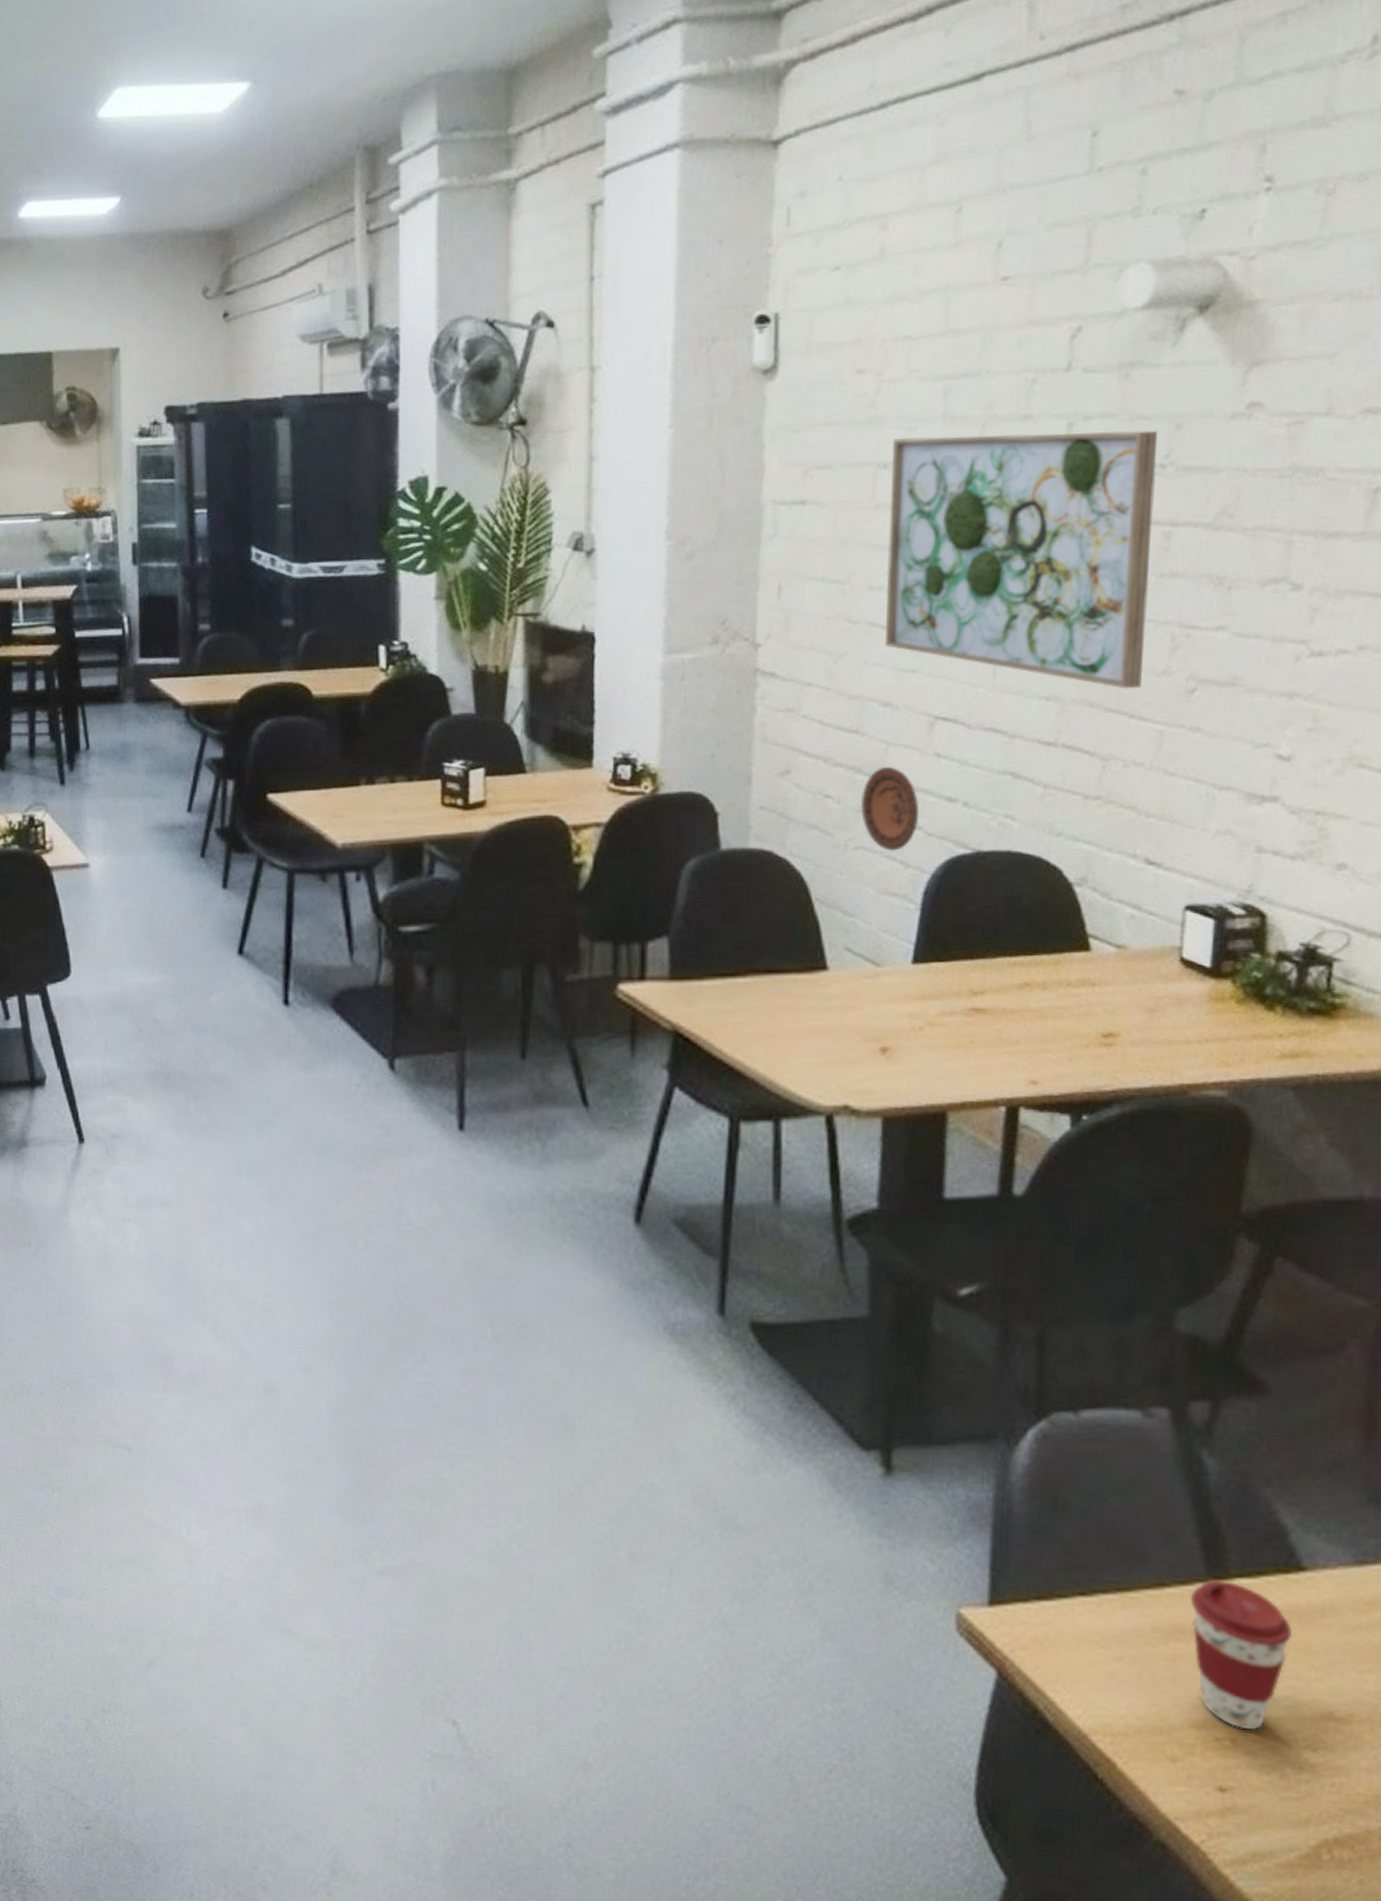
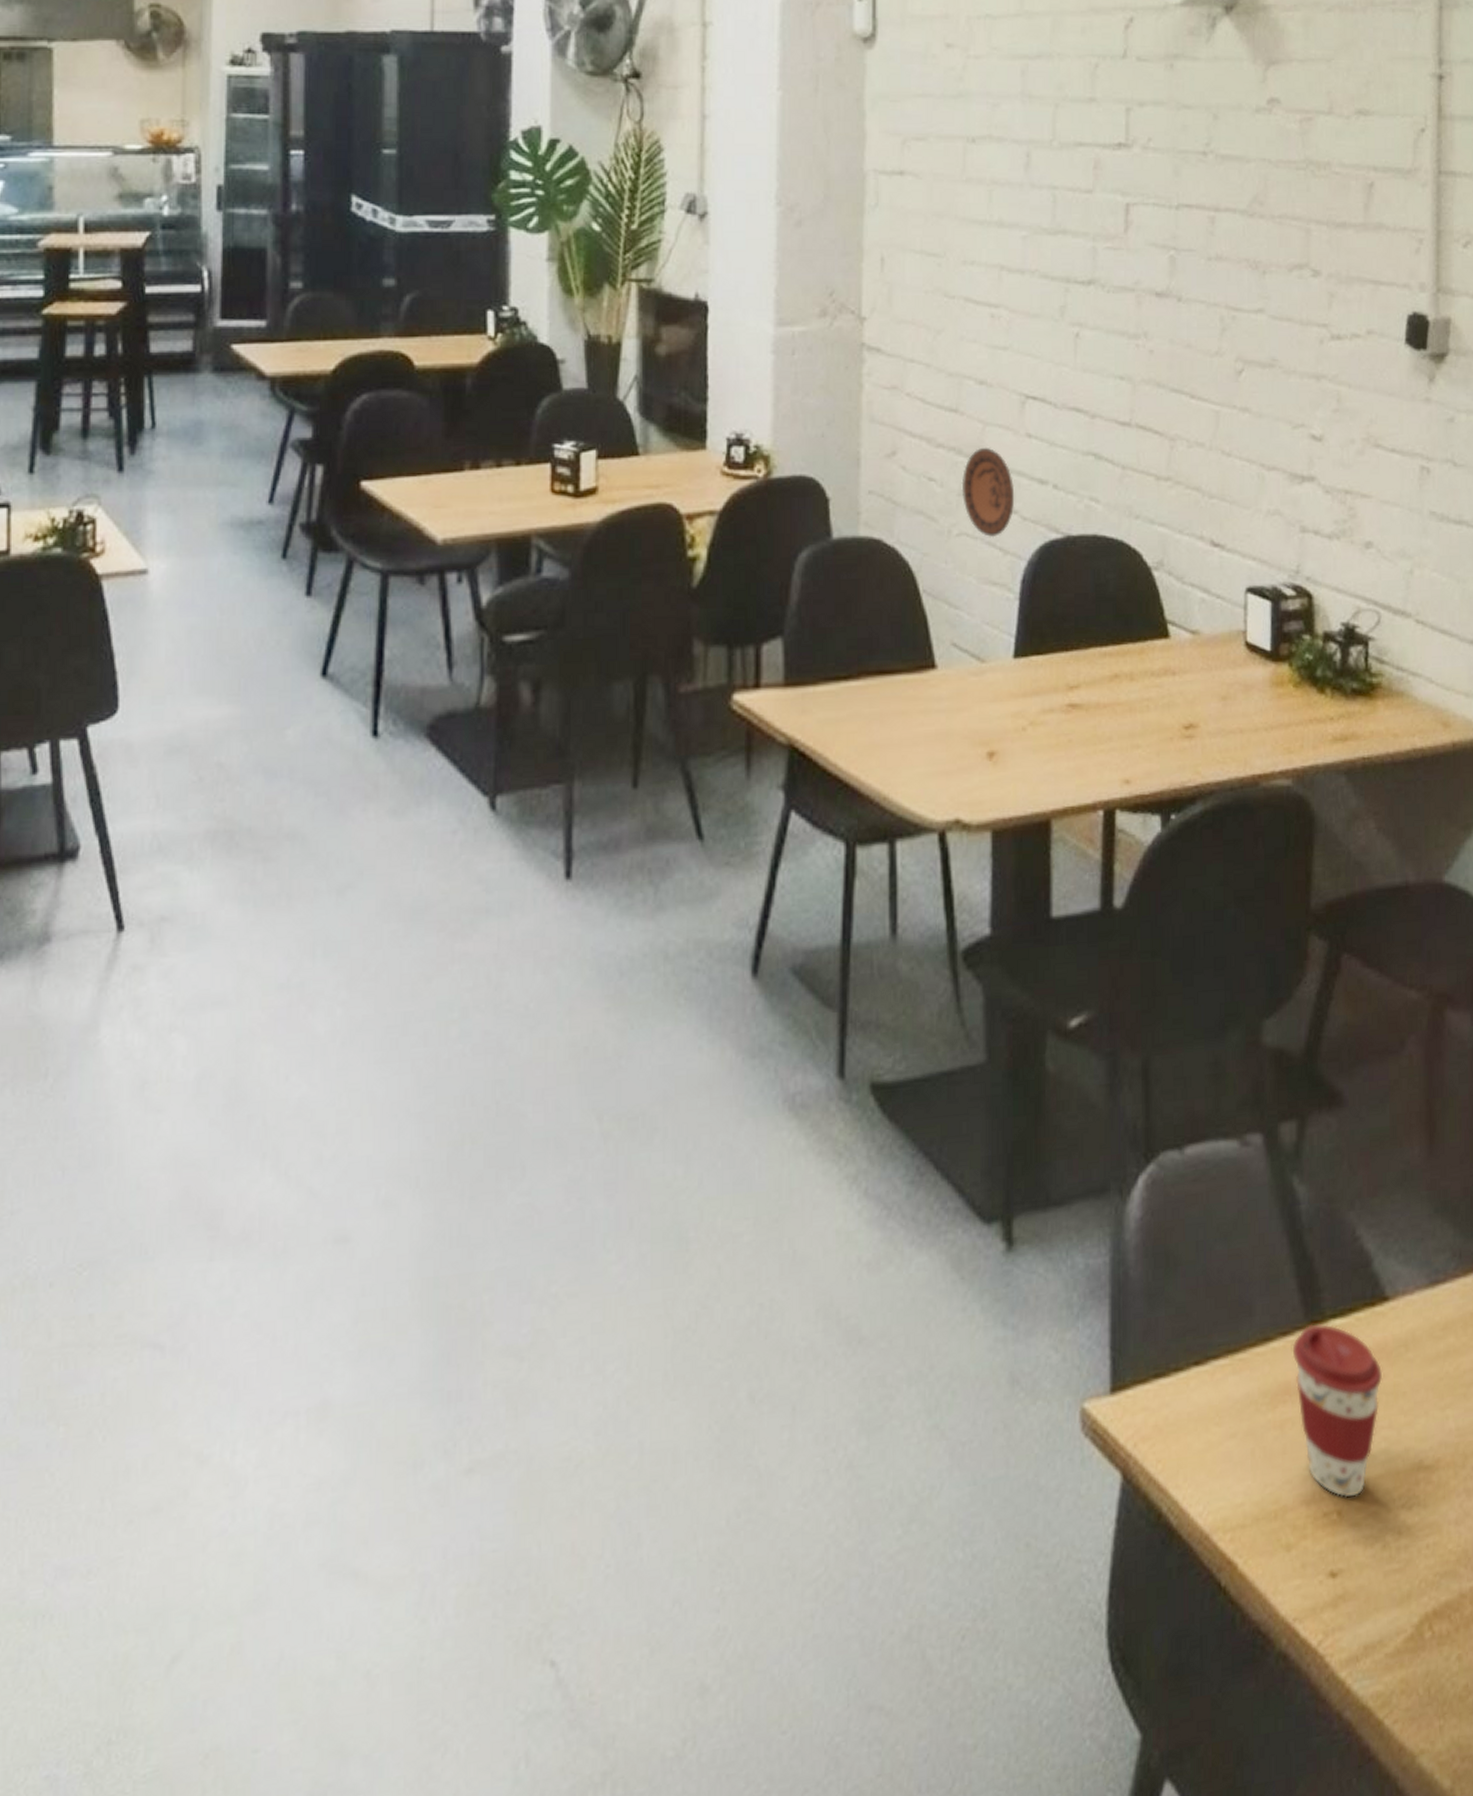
wall art: present [884,430,1157,689] -> none [978,113,1200,369]

